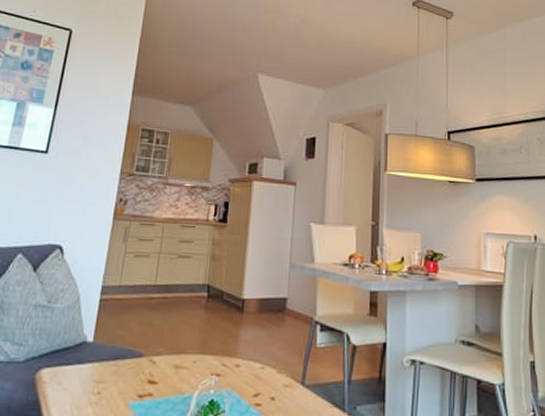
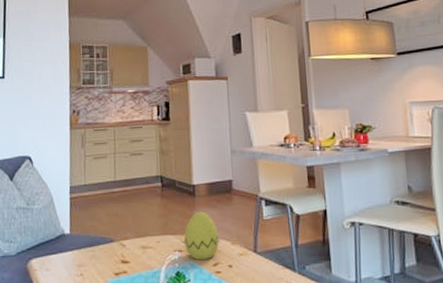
decorative egg: none [224,331,265,389] -> present [184,211,219,261]

